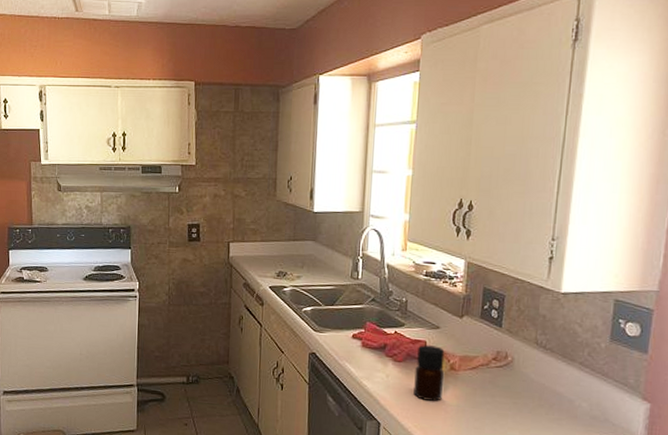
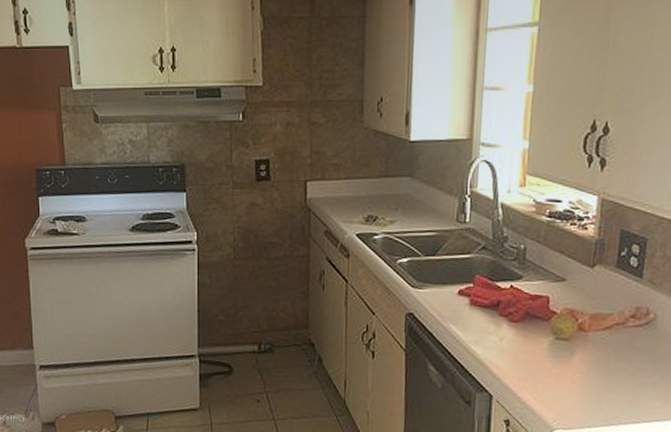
bottle: present [414,345,445,401] -> none [533,301,572,368]

